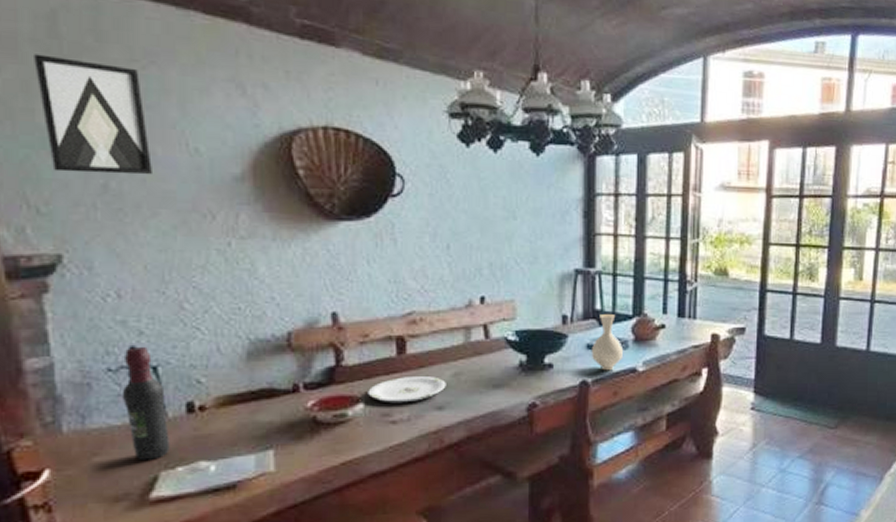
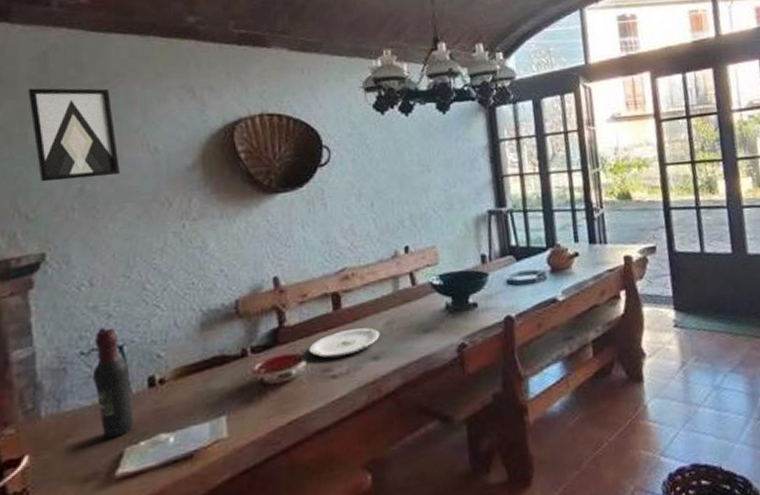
vase: present [591,314,623,371] -> none [511,248,542,304]

